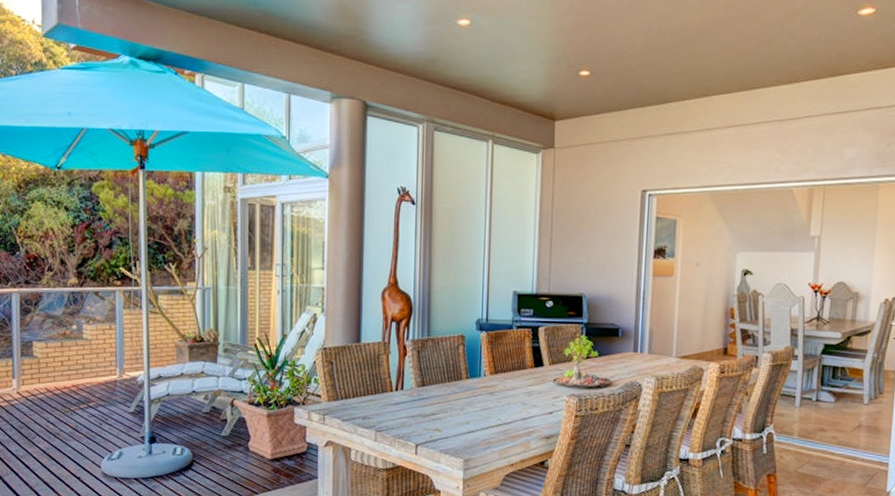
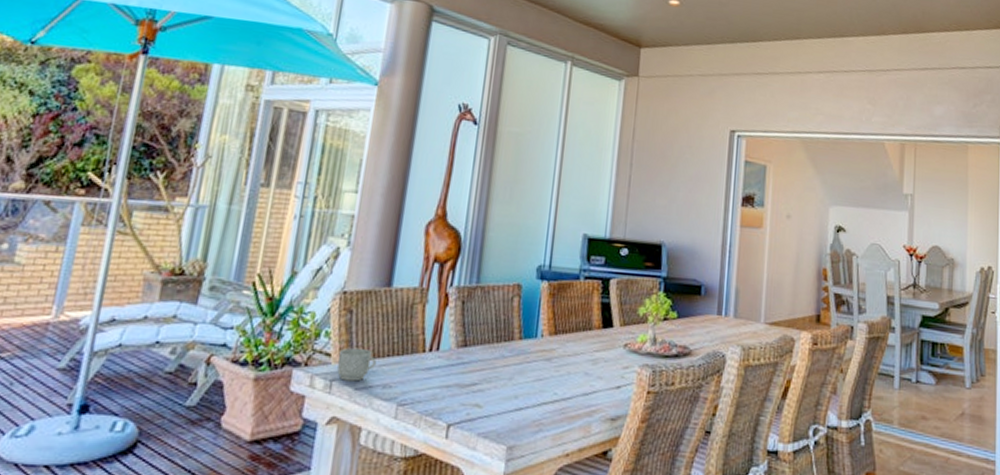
mug: none [326,390,356,415] -> present [337,347,376,382]

